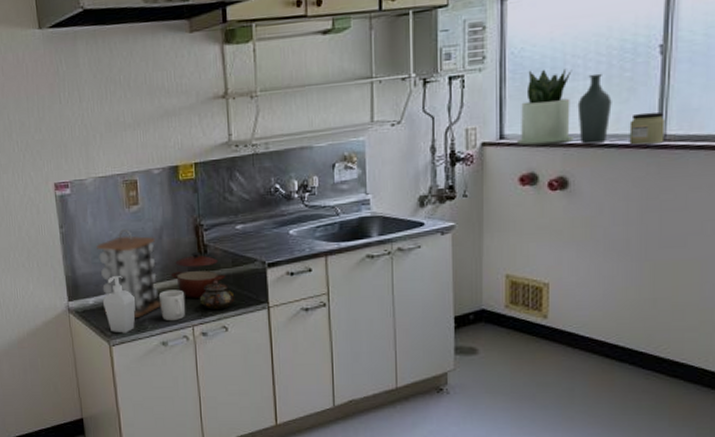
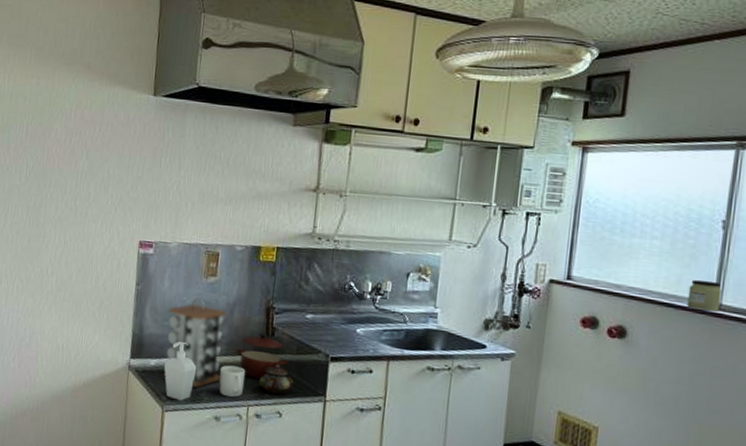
planter: present [516,68,575,147] -> none [582,220,641,295]
bottle: present [577,73,612,145] -> none [641,235,675,302]

